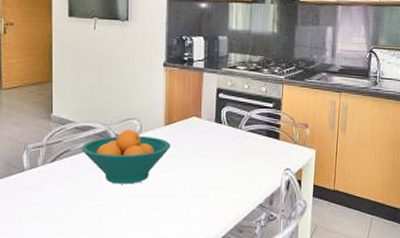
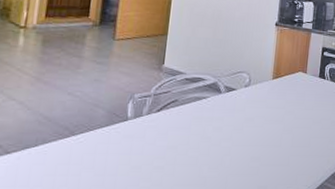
fruit bowl: present [81,130,171,184] -> none [189,82,277,134]

